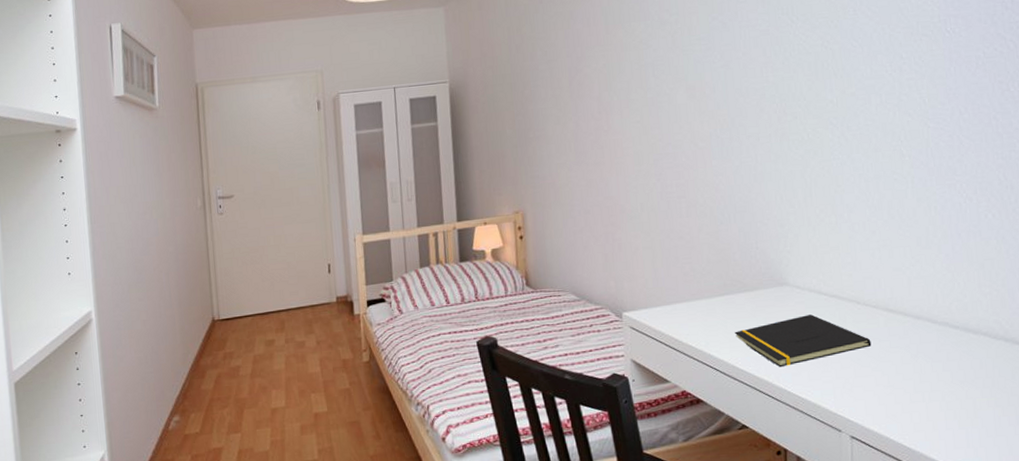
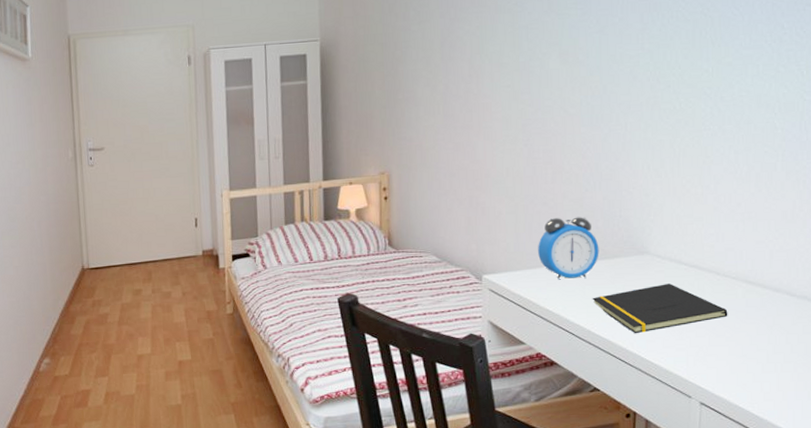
alarm clock: none [676,250,739,314] -> present [538,217,599,279]

